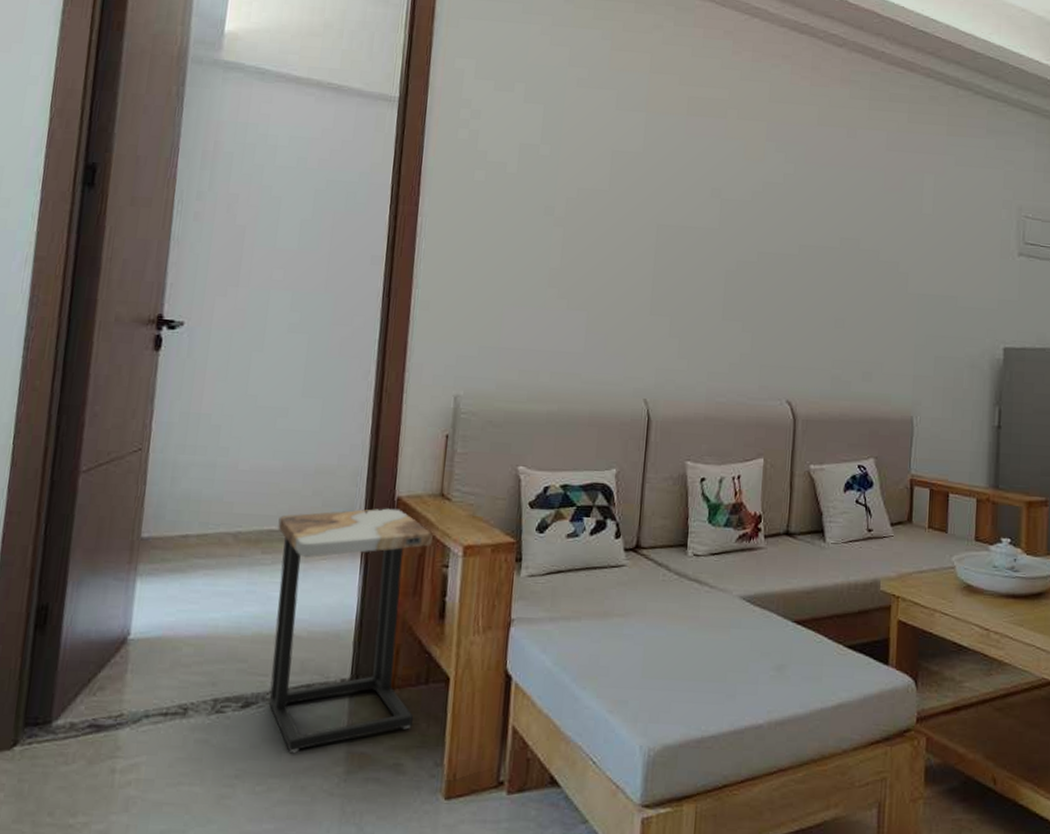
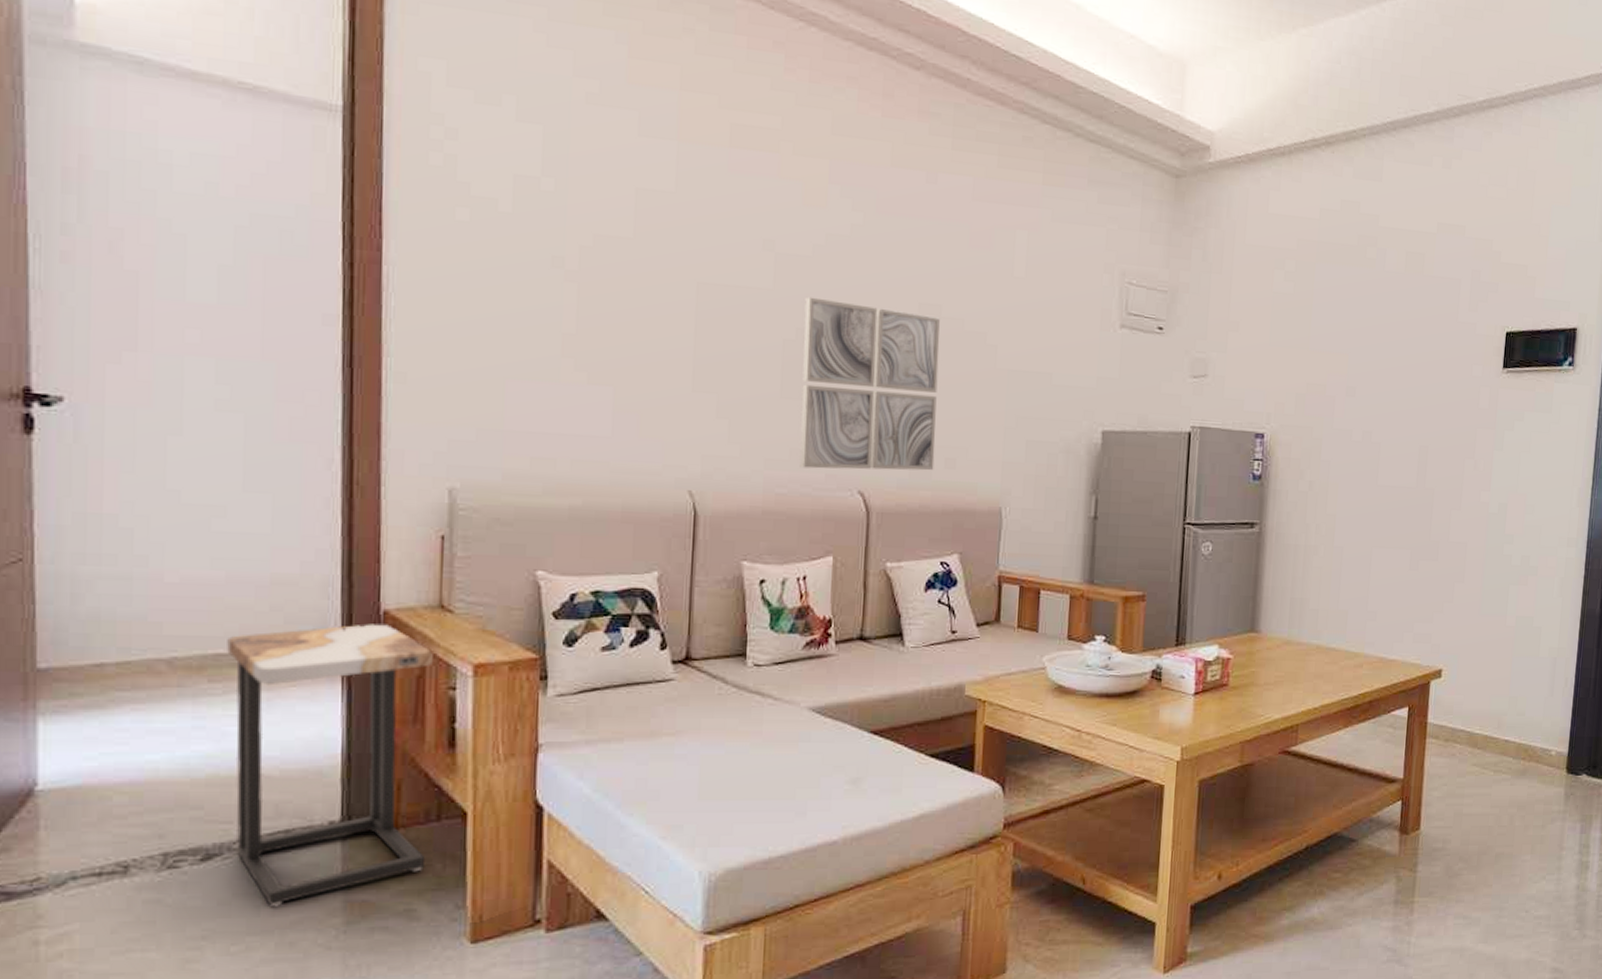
wall art: none [737,234,858,383] -> present [799,296,940,471]

